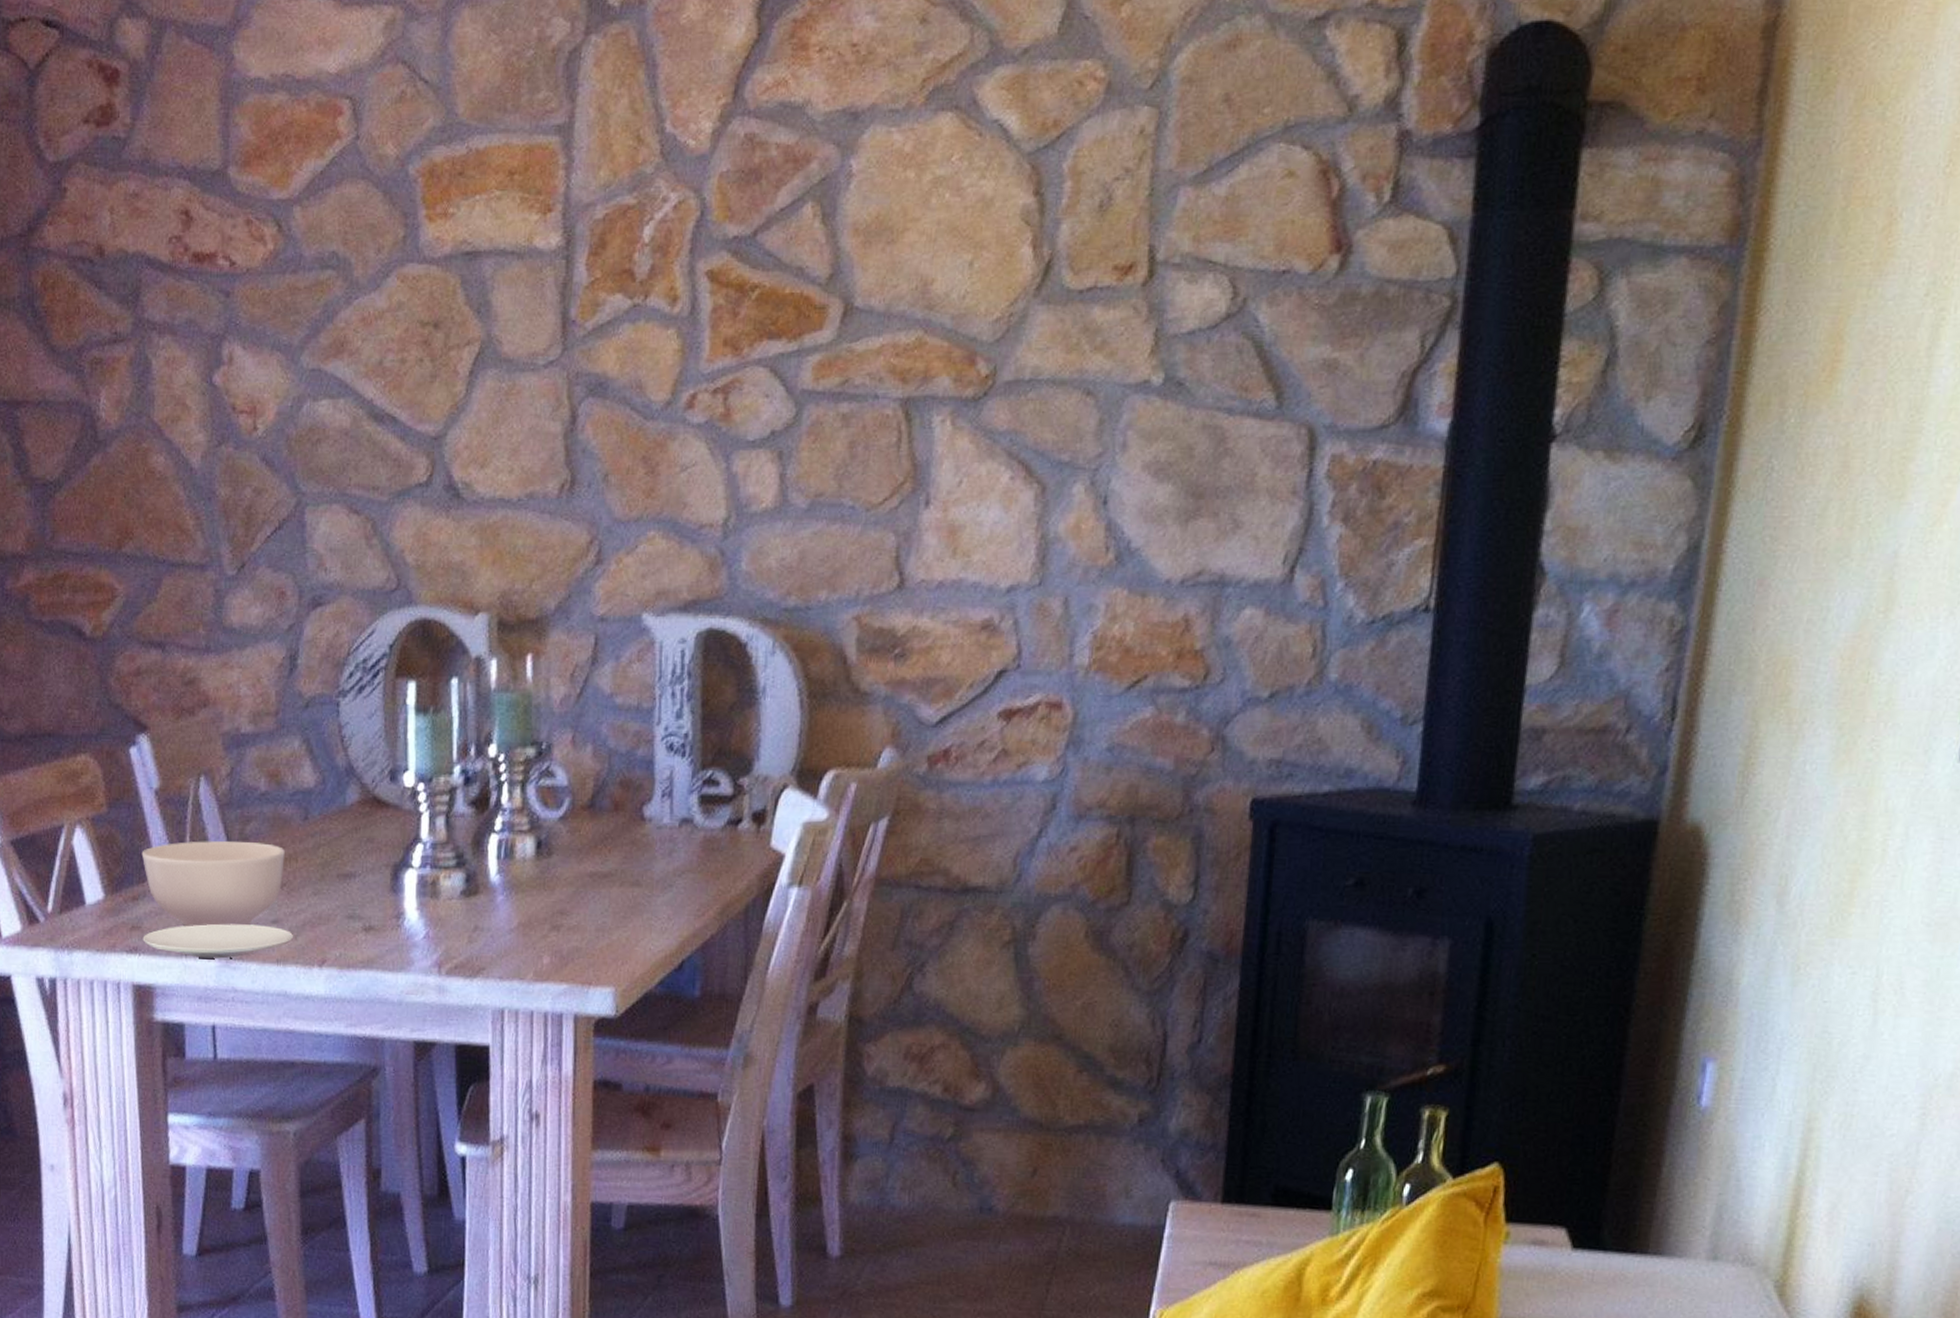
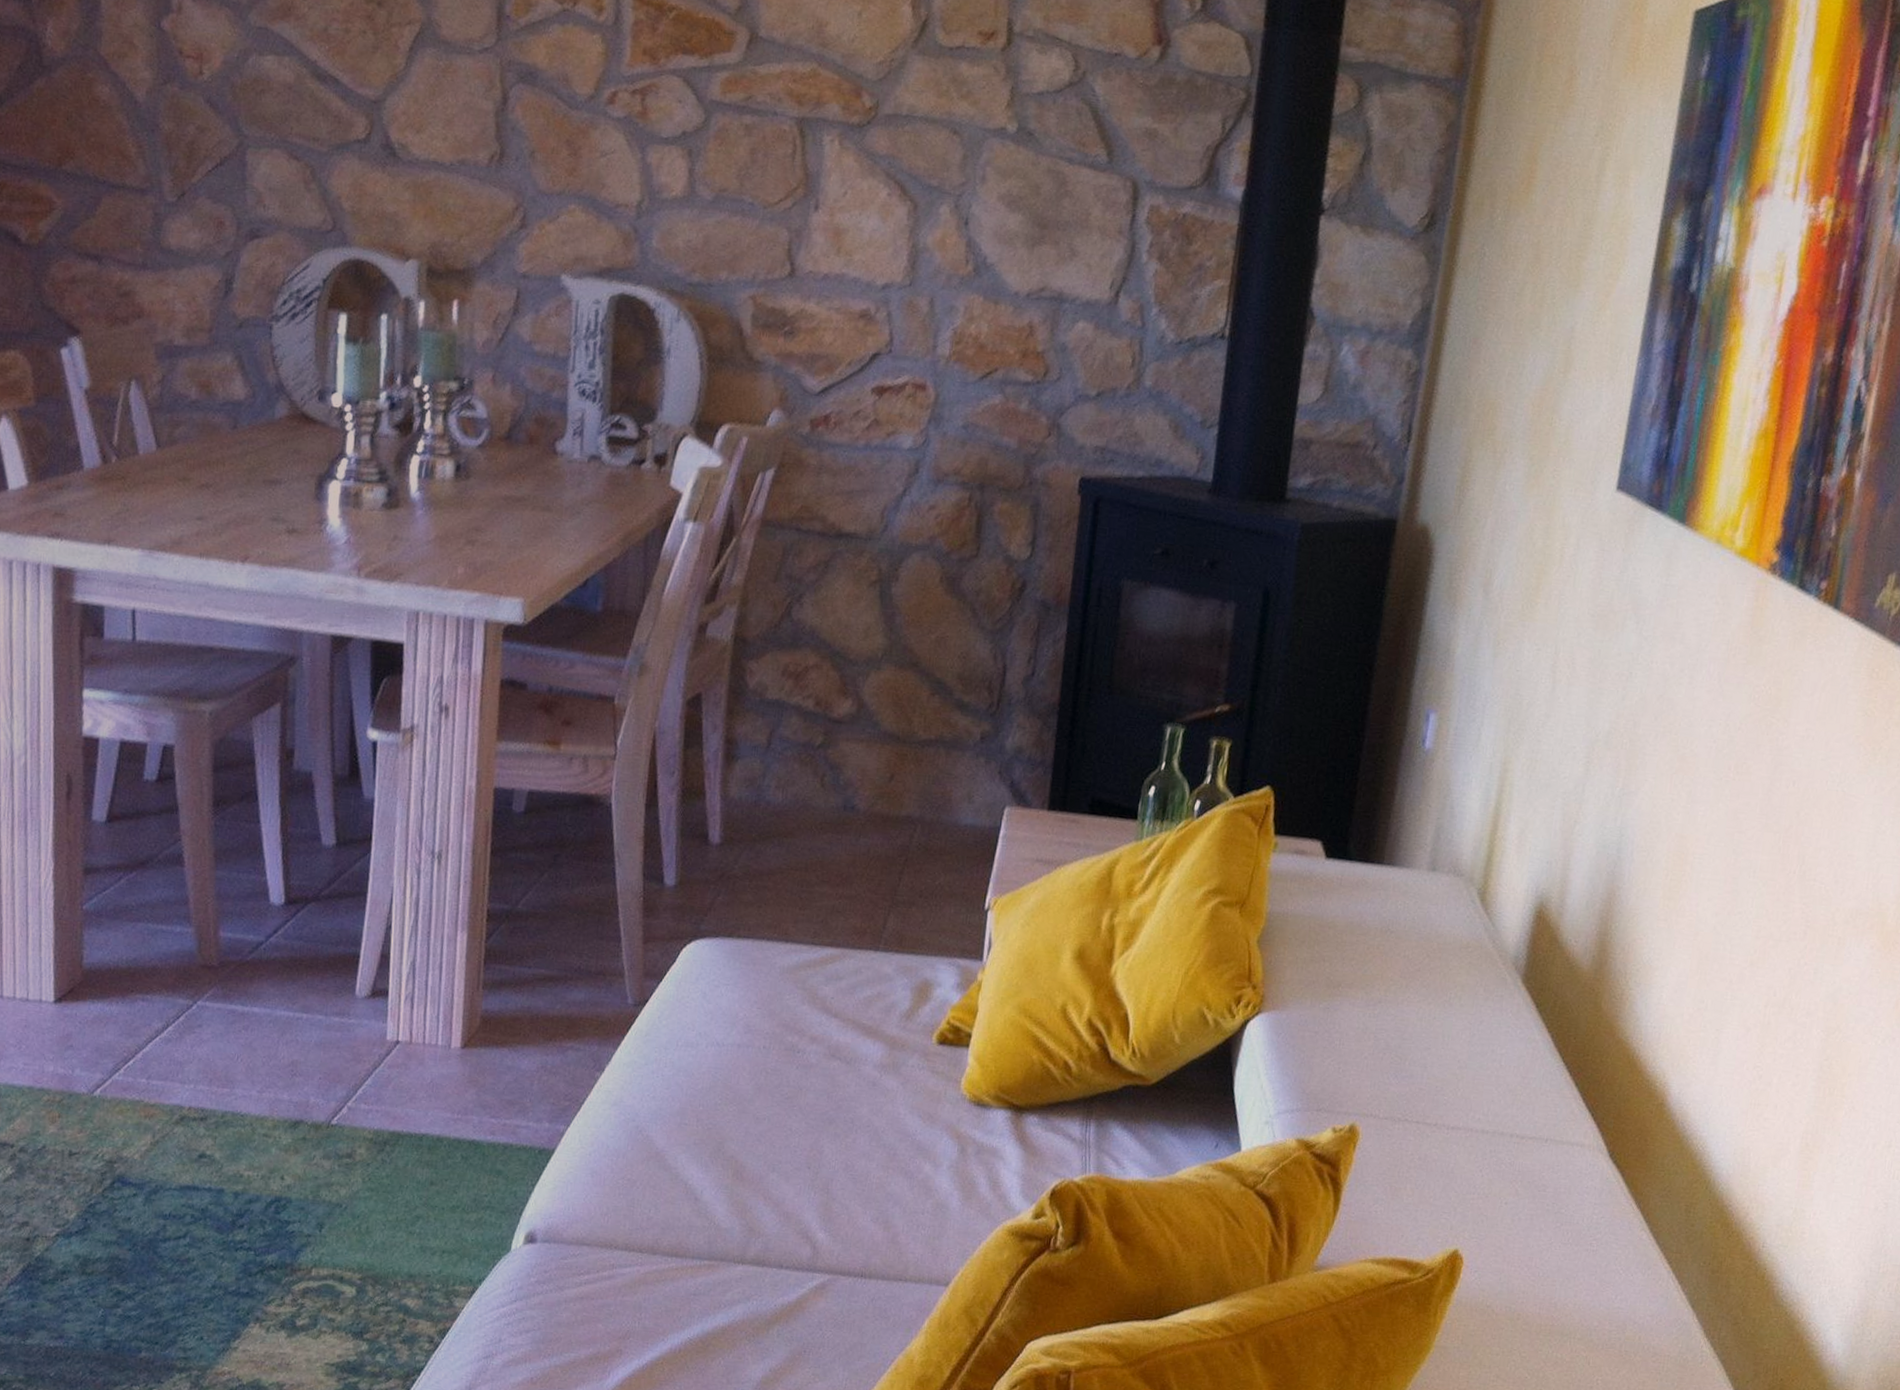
bowl: present [141,840,285,927] -> none [68,439,213,521]
plate: present [142,923,294,959] -> none [65,515,218,549]

